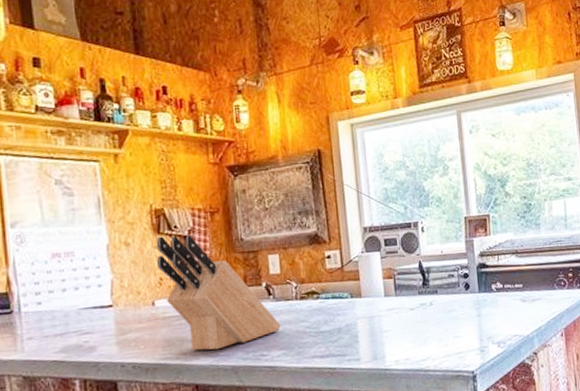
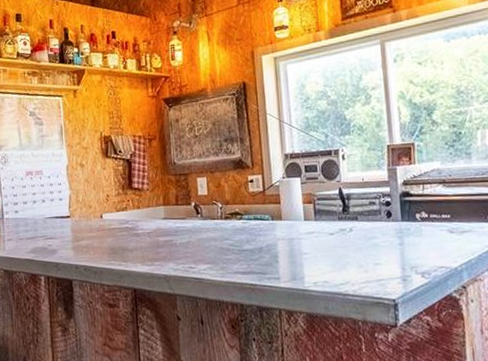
knife block: present [156,235,281,351] -> none [104,159,207,260]

